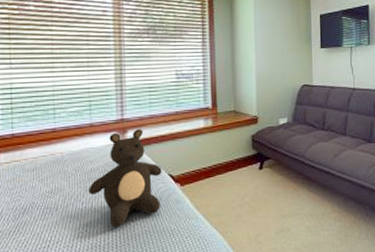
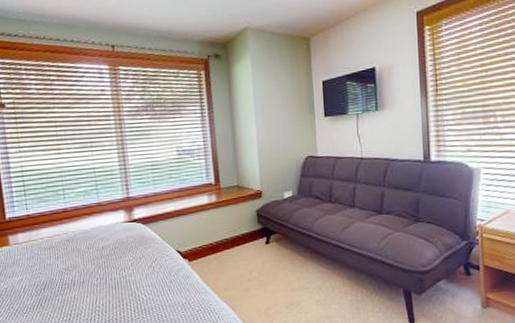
teddy bear: present [89,129,162,227] -> none [102,207,171,302]

